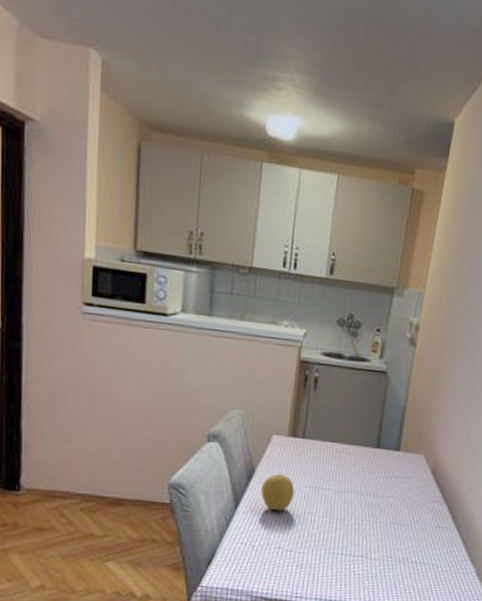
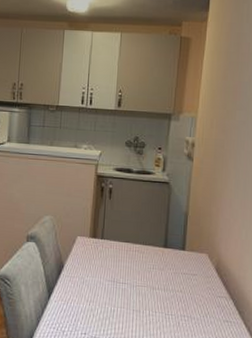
fruit: present [261,474,295,511] -> none [69,269,96,302]

